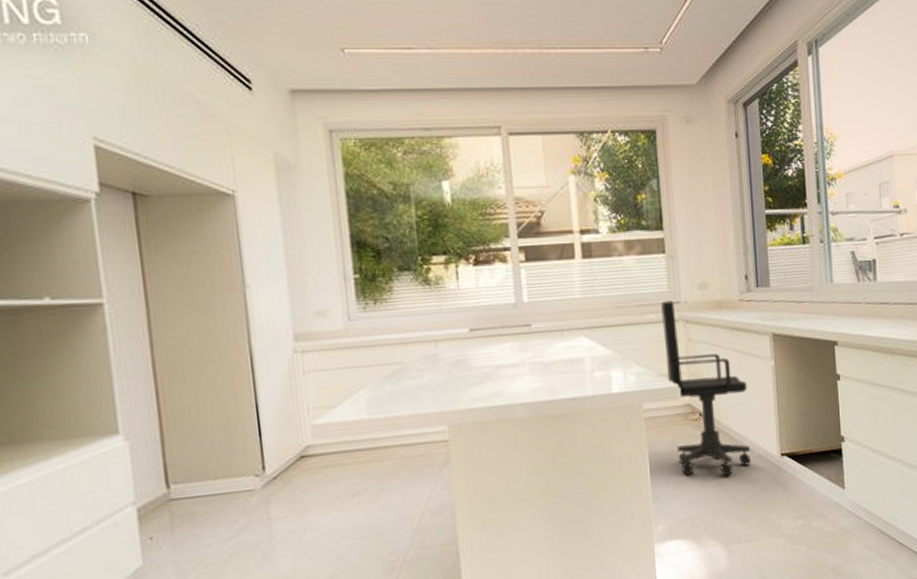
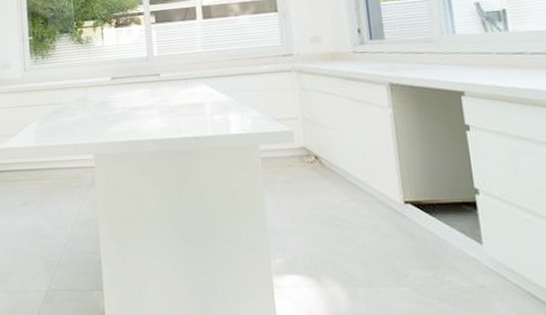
office chair: present [660,300,751,477] -> none [274,53,371,219]

